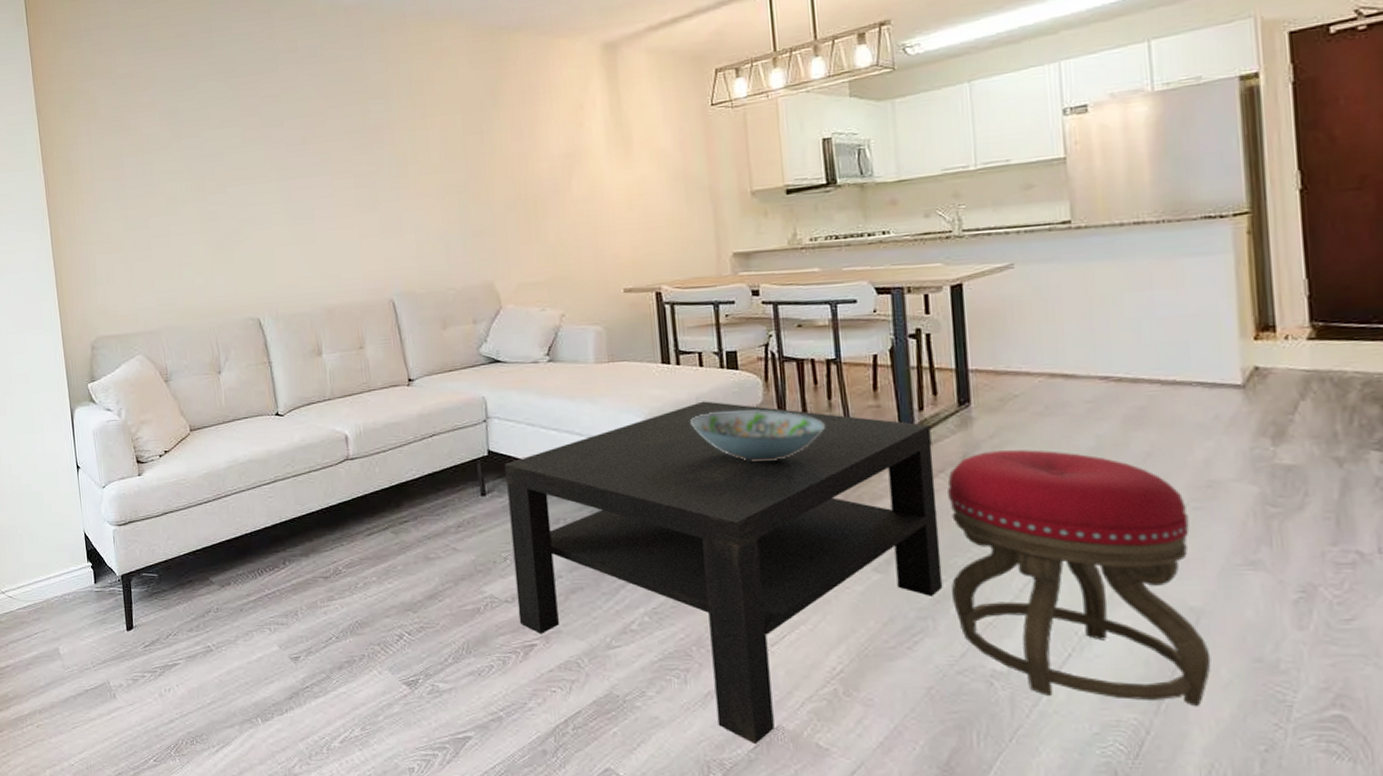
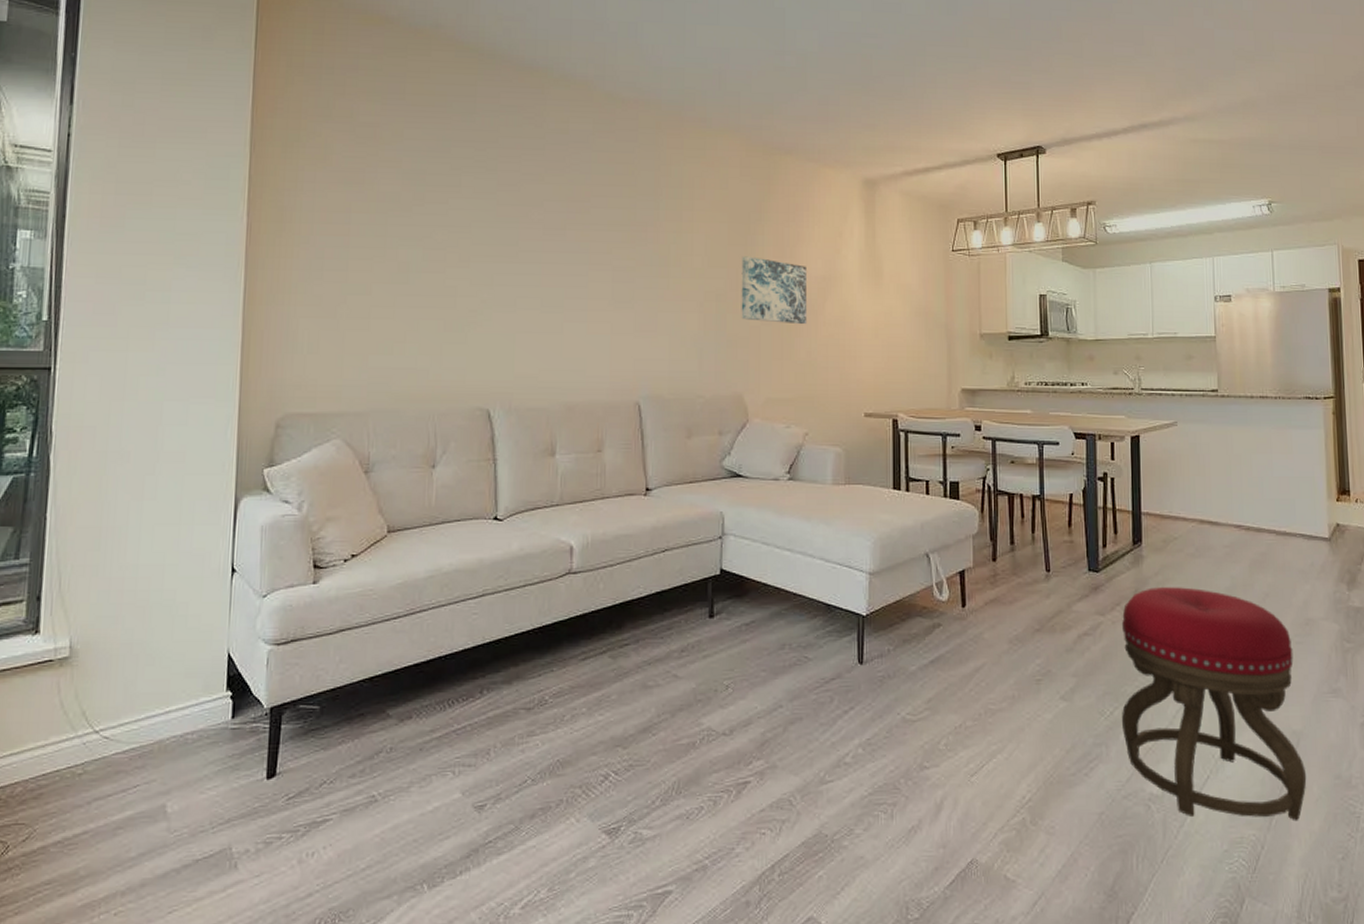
wall art: none [479,143,554,208] -> present [741,256,808,325]
coffee table: present [504,401,943,745] -> none [735,528,1115,881]
decorative bowl: present [689,409,826,463] -> none [913,538,1029,591]

